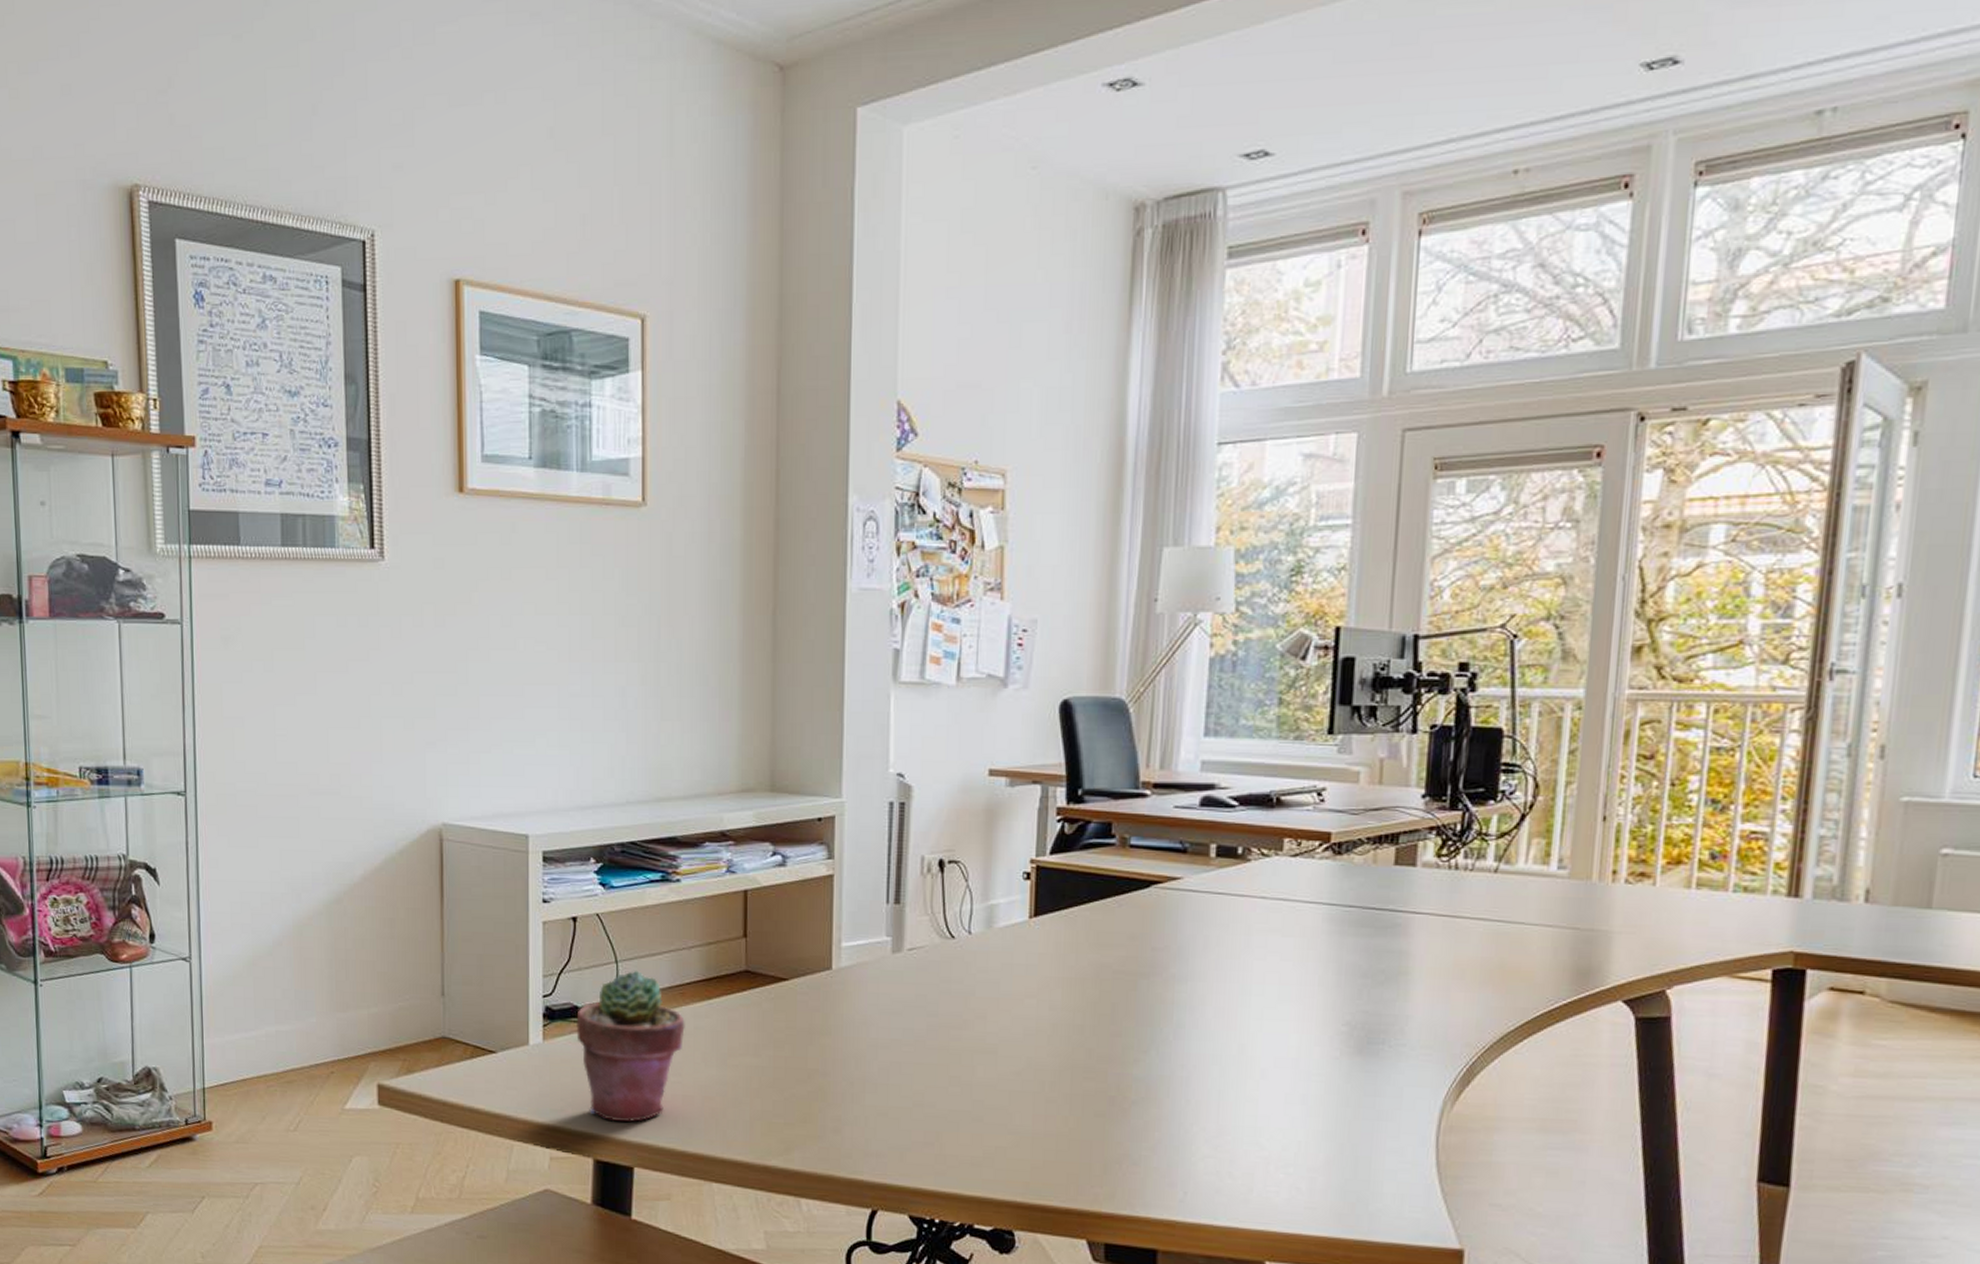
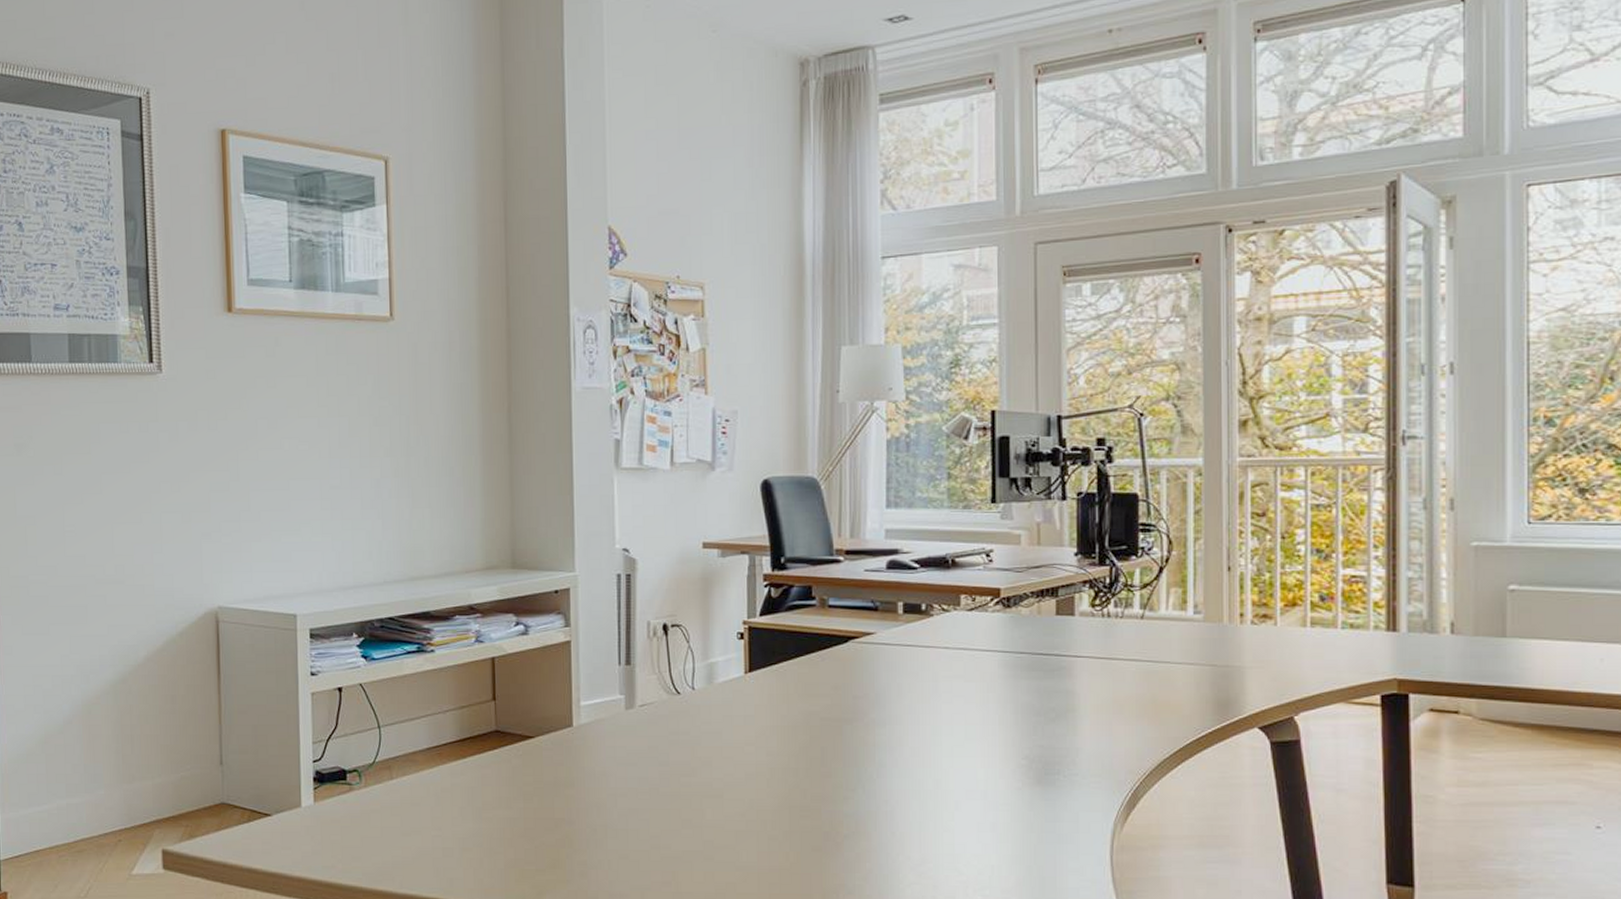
potted succulent: present [576,971,685,1122] -> none [344,735,443,875]

